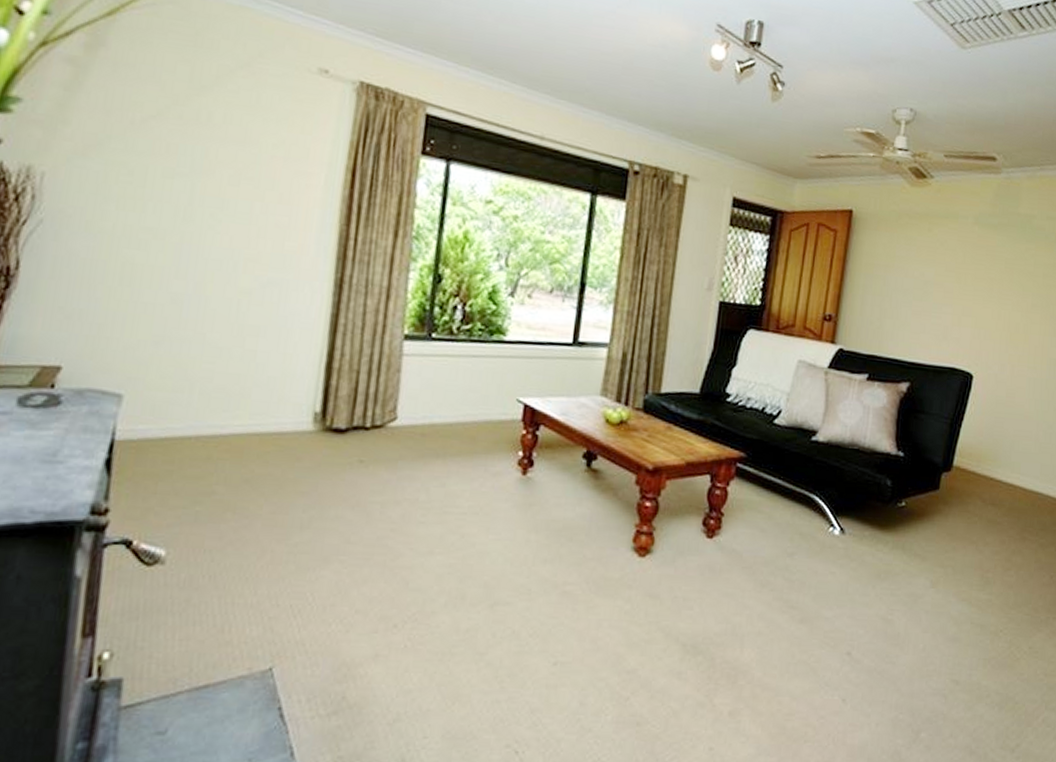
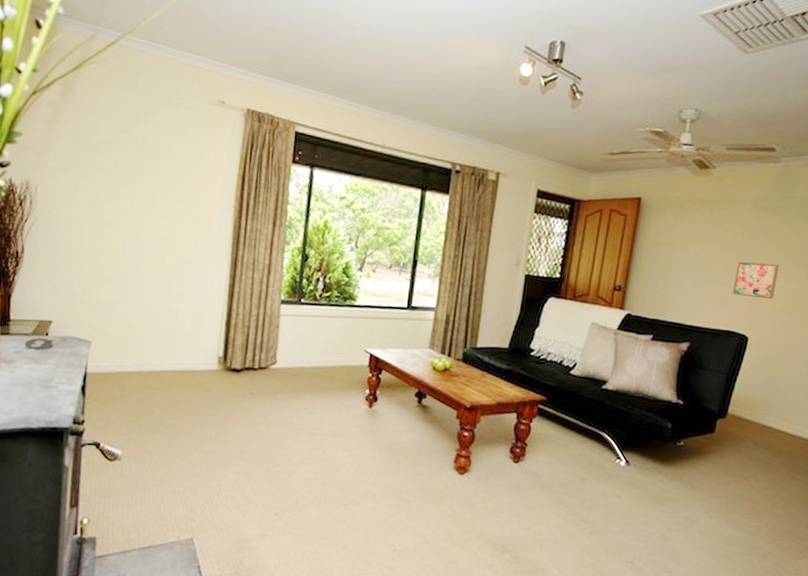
wall art: none [955,287,1004,331] -> present [732,262,780,300]

